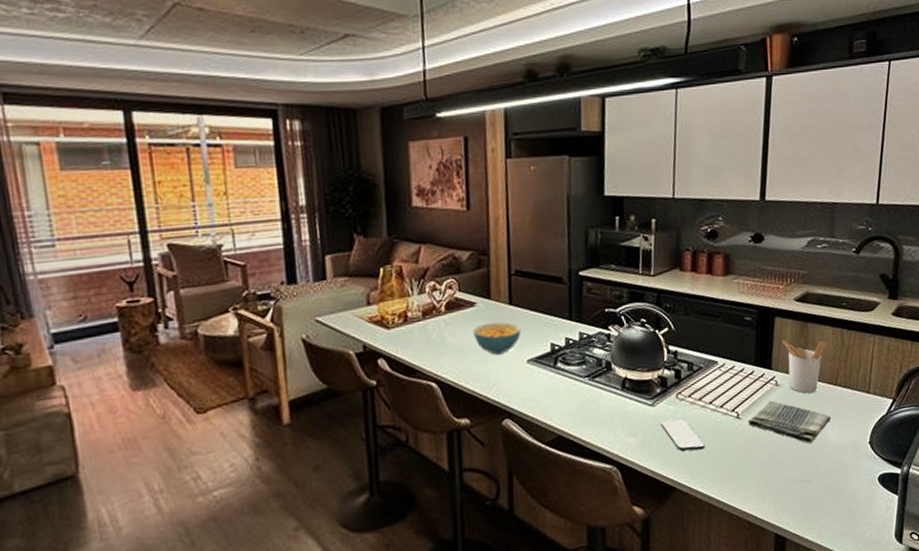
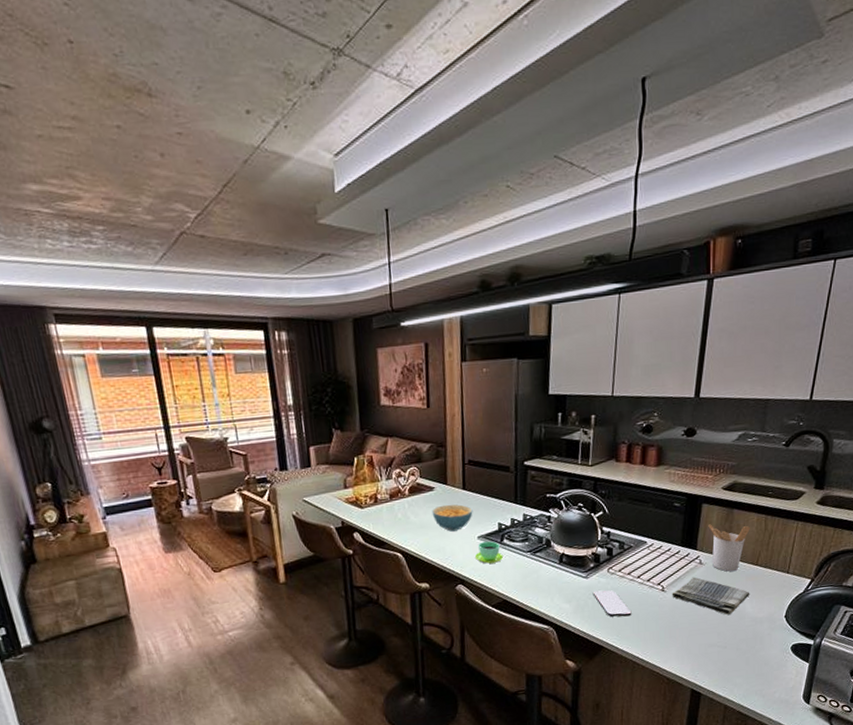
cup: none [525,365,557,392] -> present [475,541,503,564]

